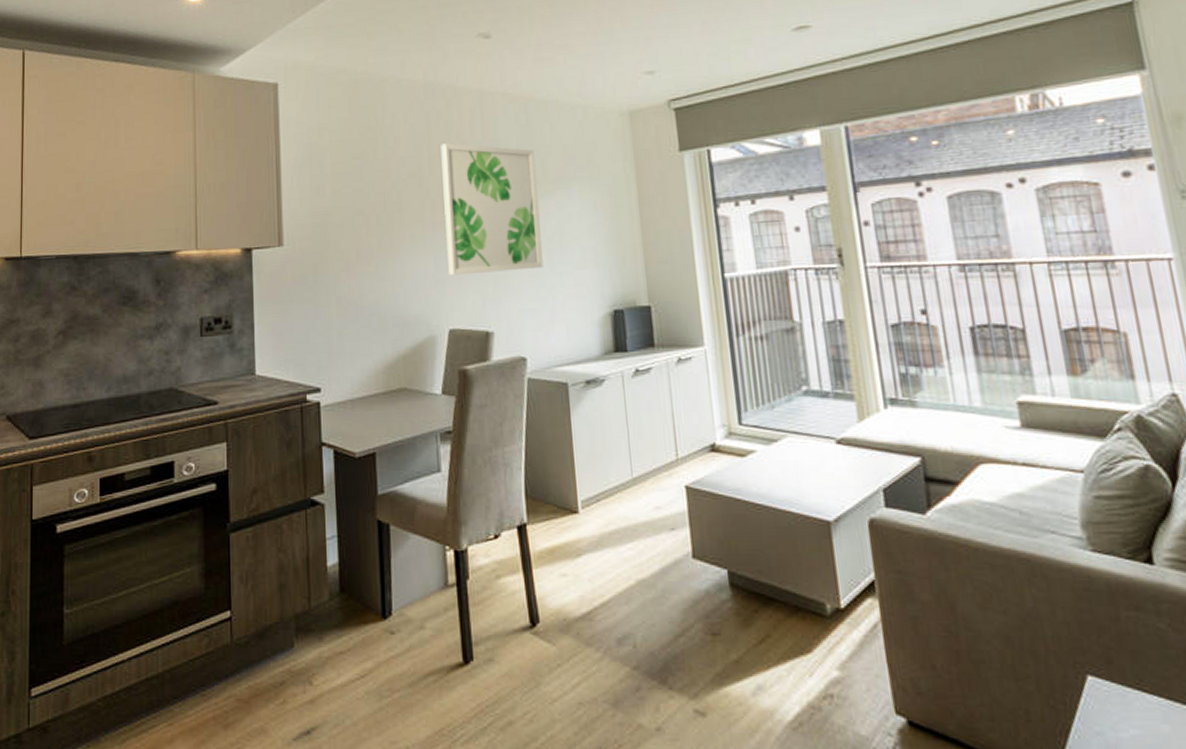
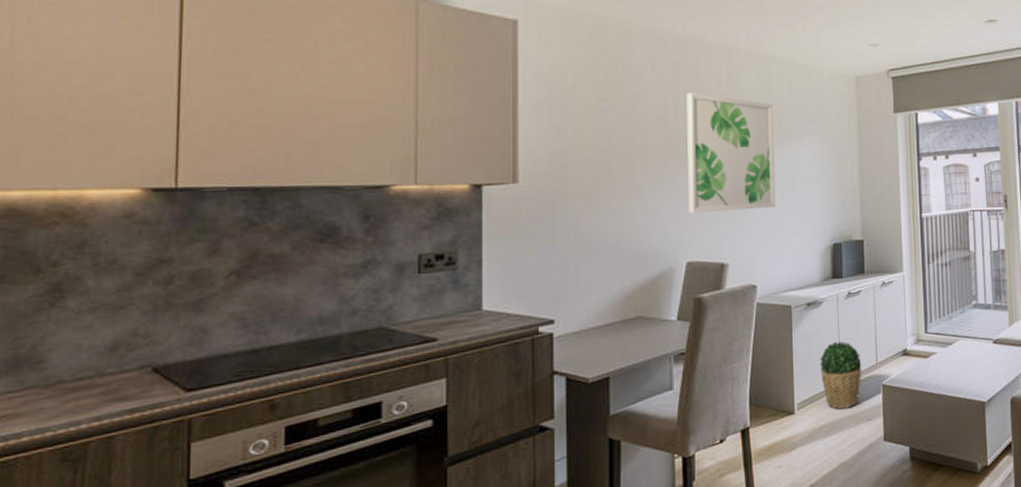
potted plant: none [606,428,659,513] -> present [820,341,862,410]

